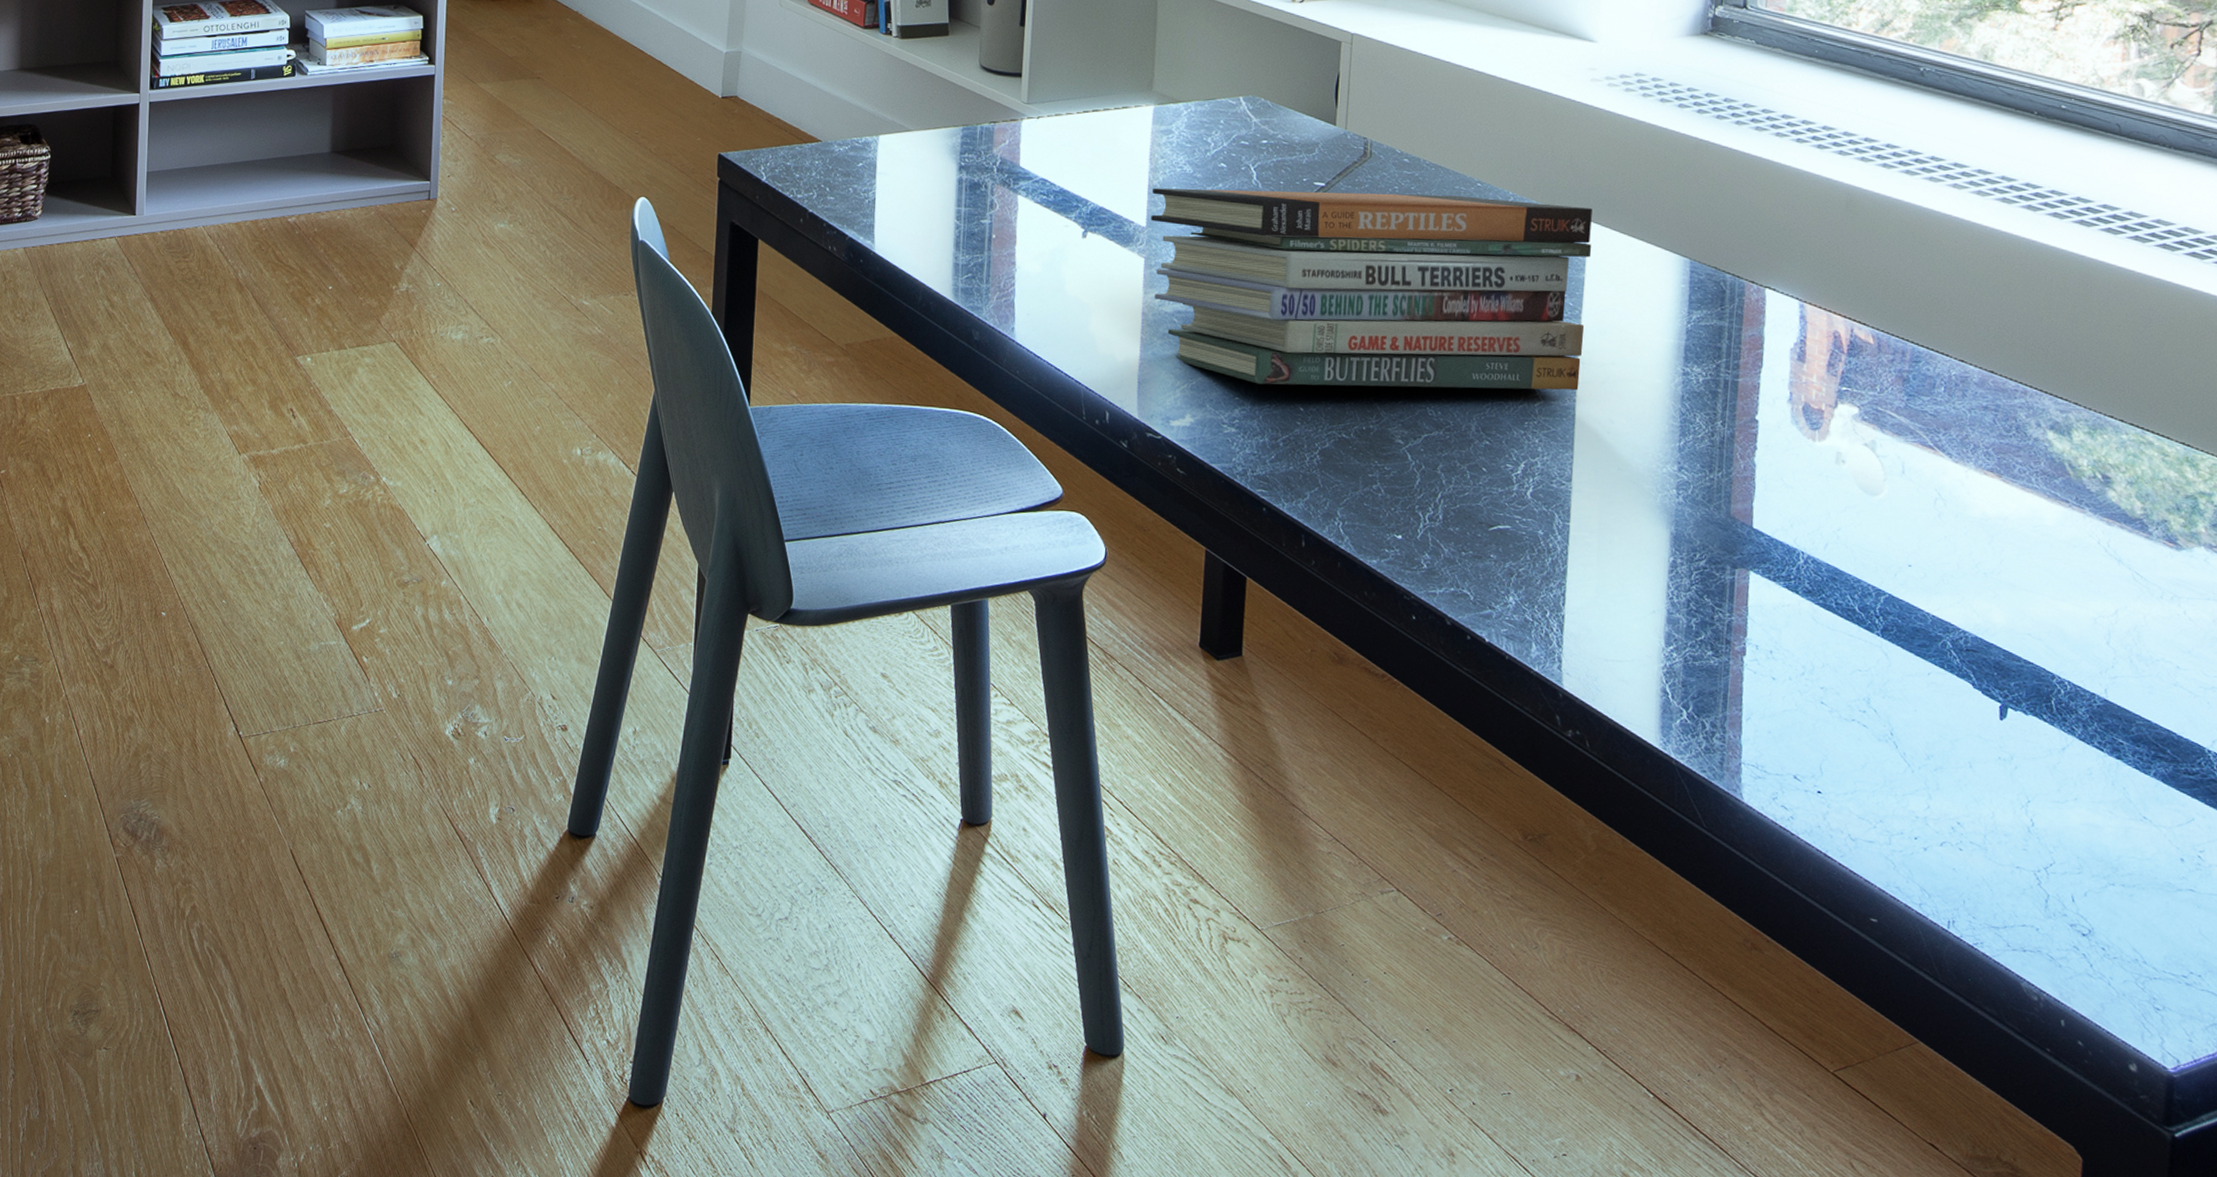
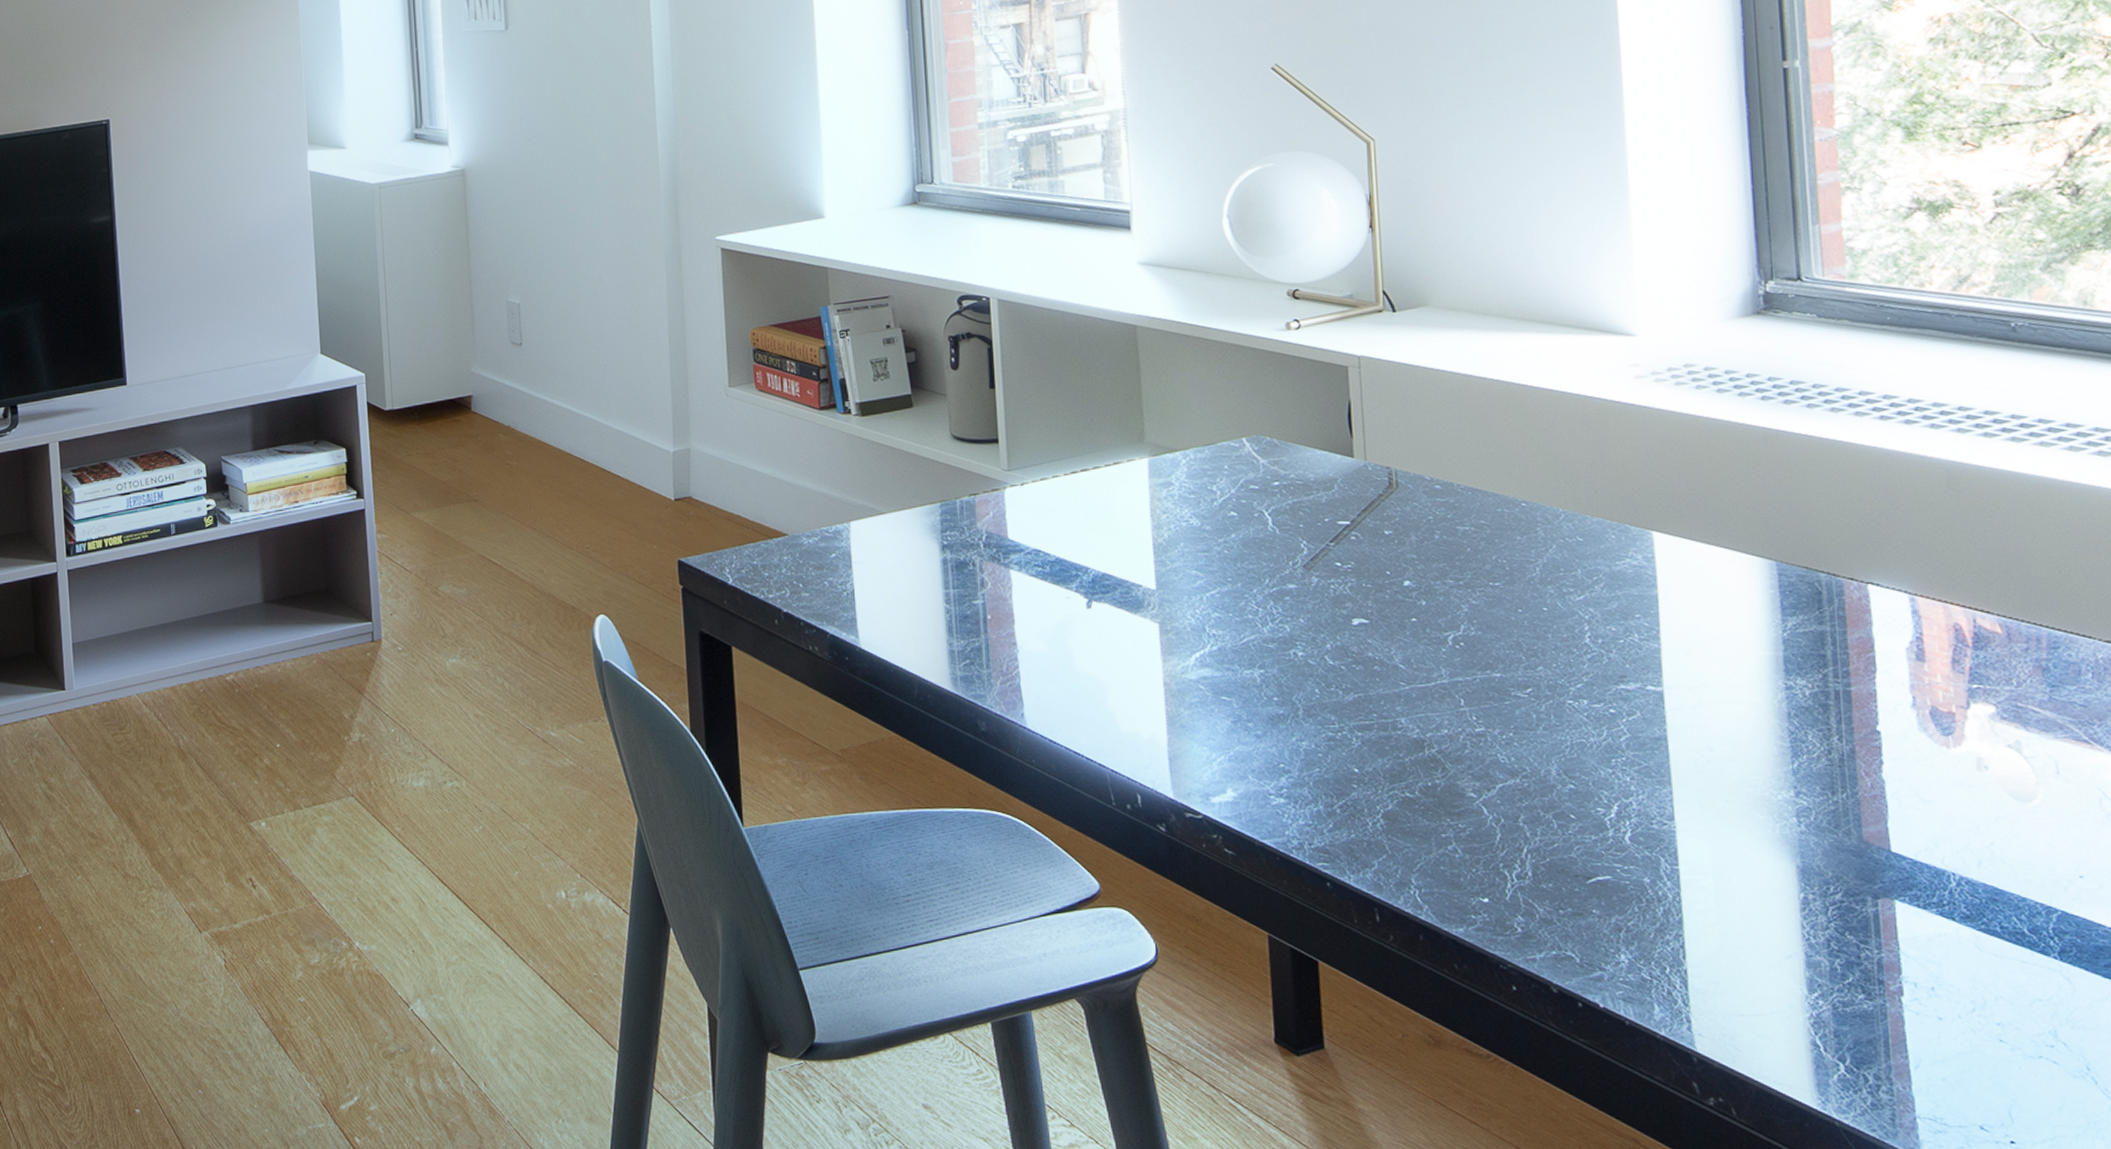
book stack: present [1151,188,1592,391] -> none [1158,516,1668,748]

